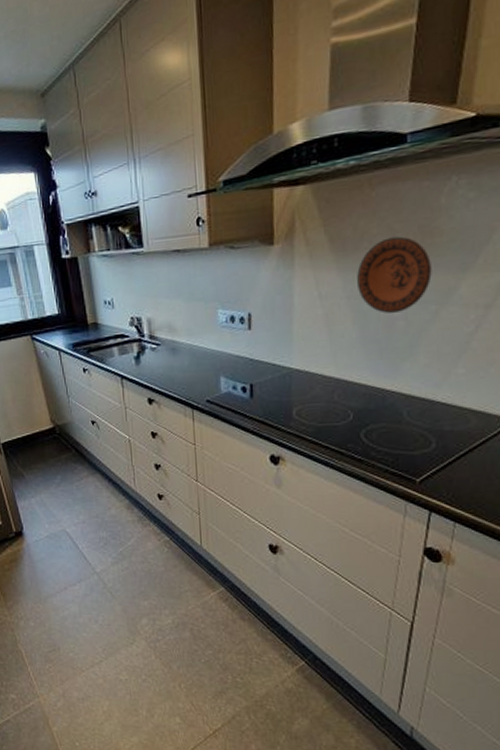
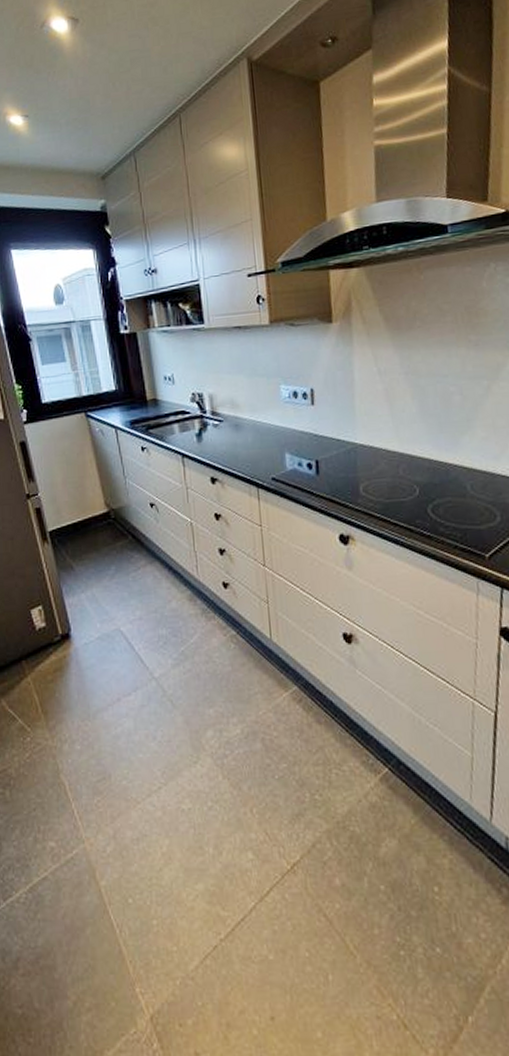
decorative plate: present [357,236,432,314] -> none [412,316,481,389]

